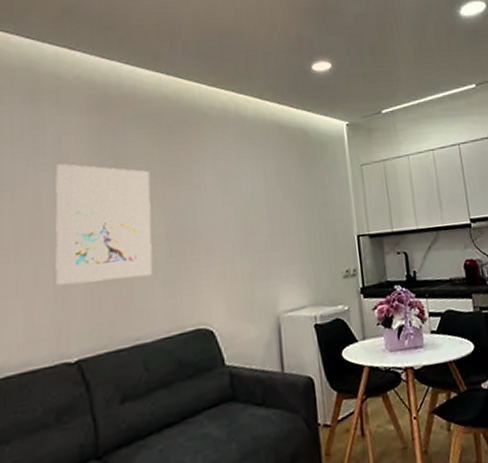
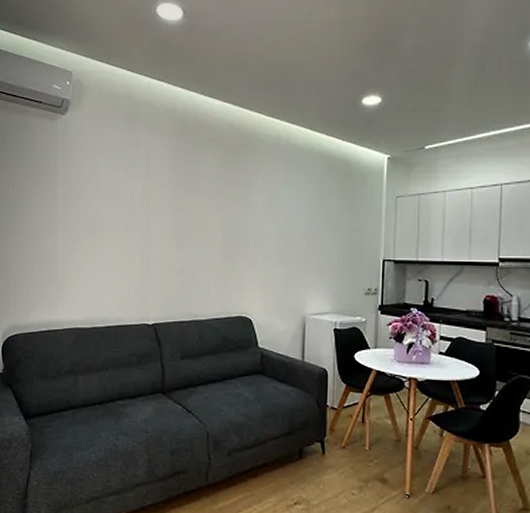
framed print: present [55,164,153,285] -> none [142,176,213,270]

